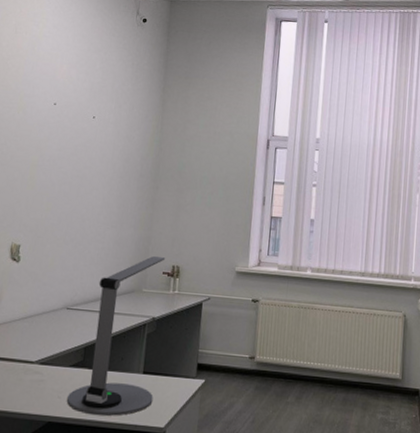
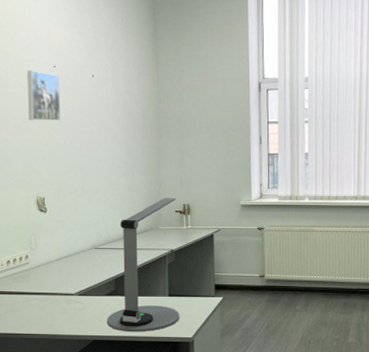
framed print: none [18,106,59,162] -> present [26,71,61,121]

